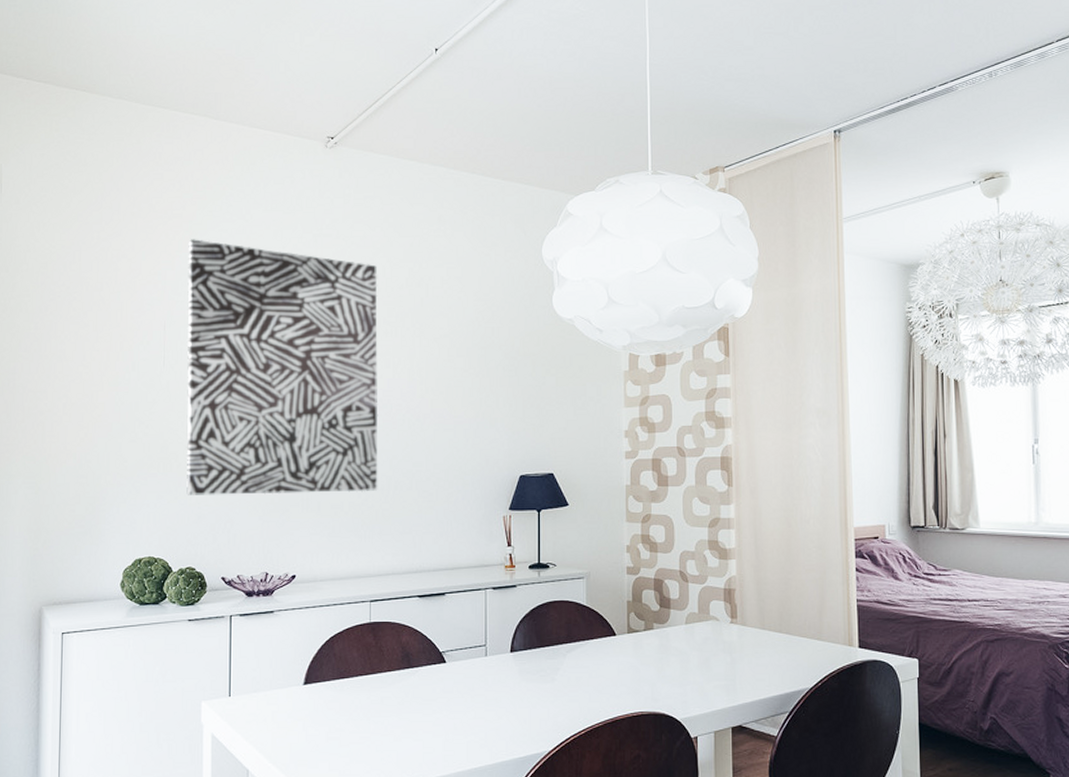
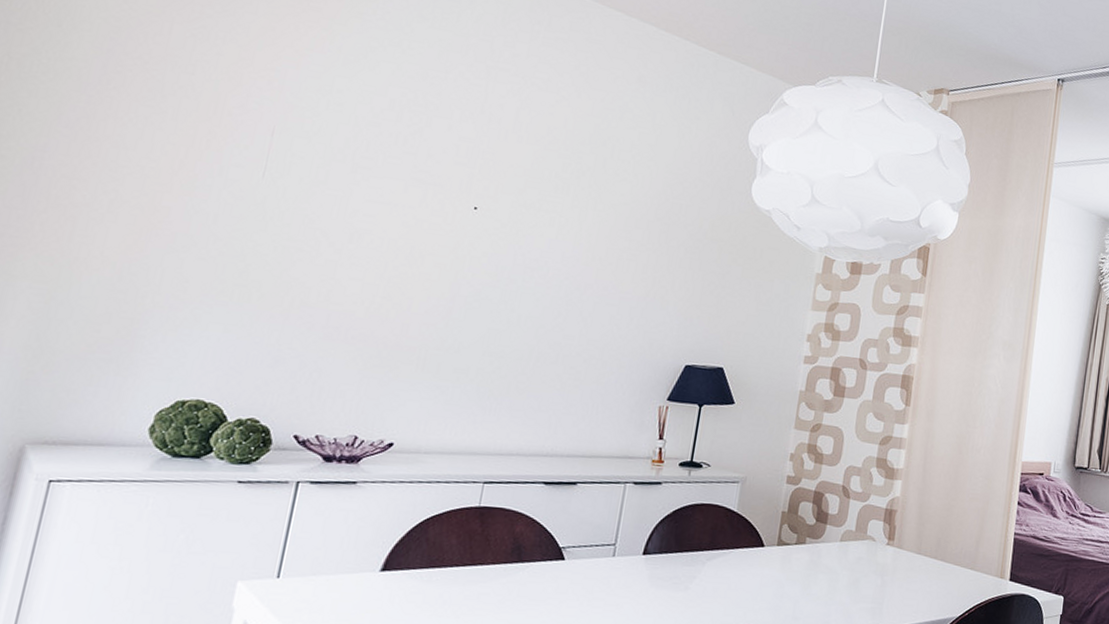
wall art: present [186,239,379,495] -> none [265,39,558,360]

